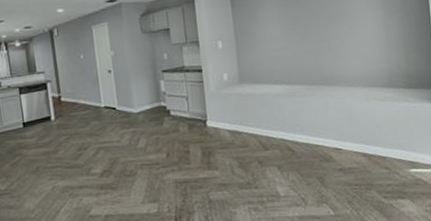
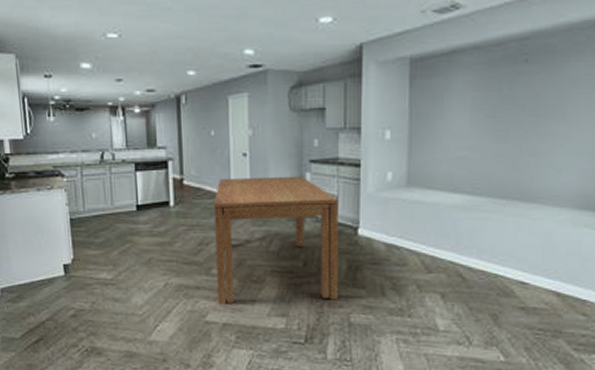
dining table: none [87,84,199,199] -> present [213,176,339,304]

